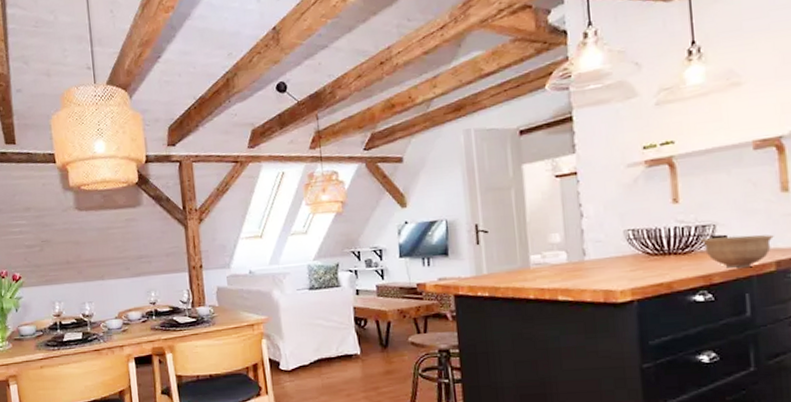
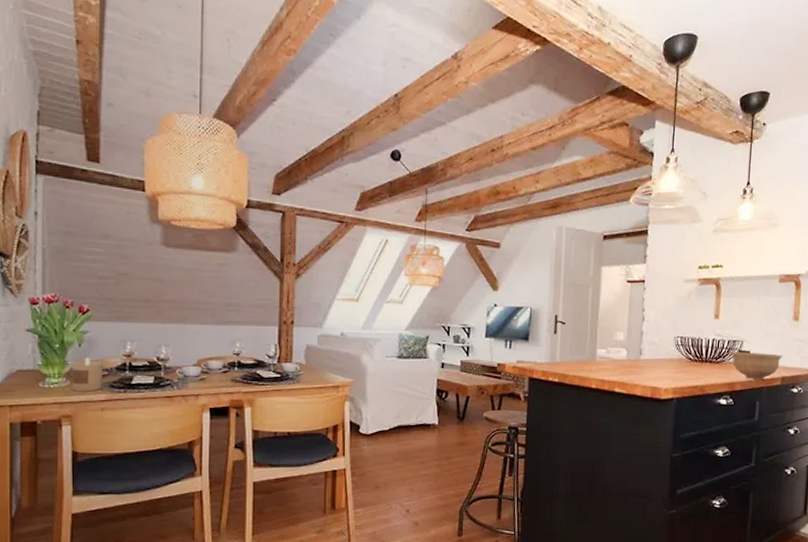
candle: none [11,320,39,353] -> present [71,357,104,392]

